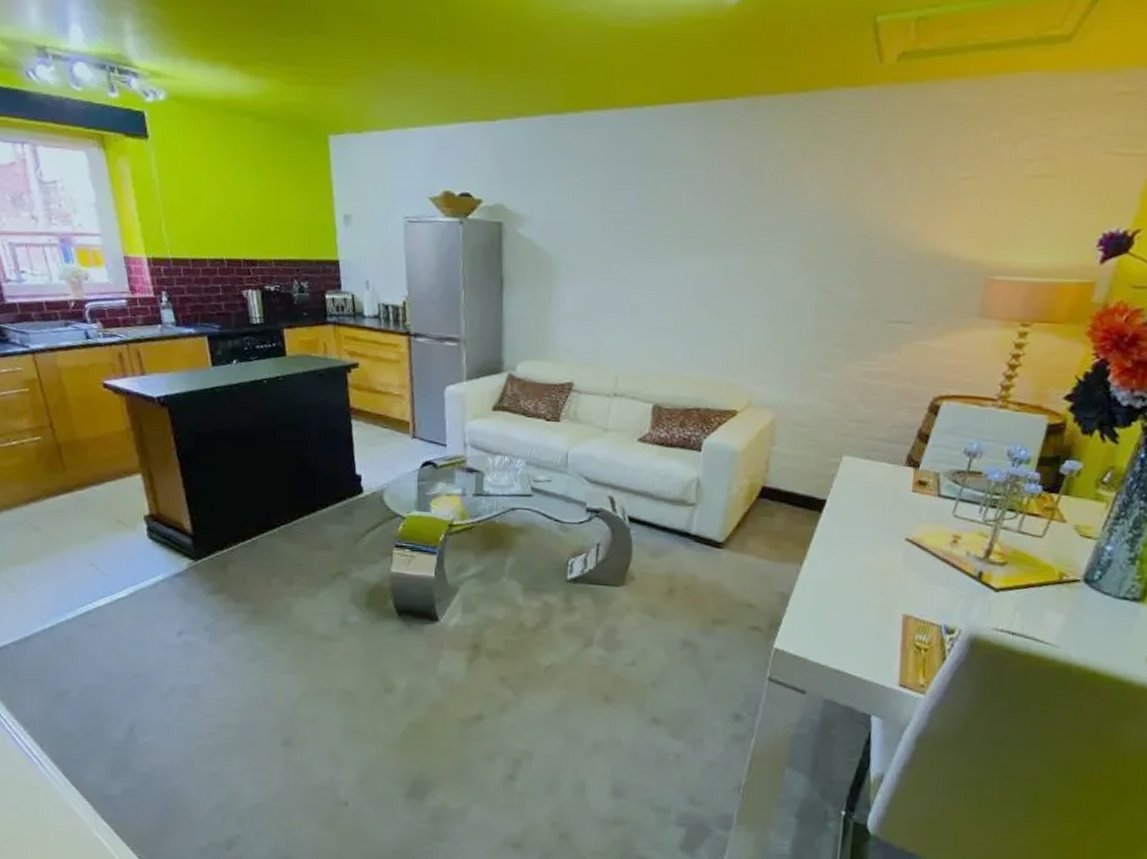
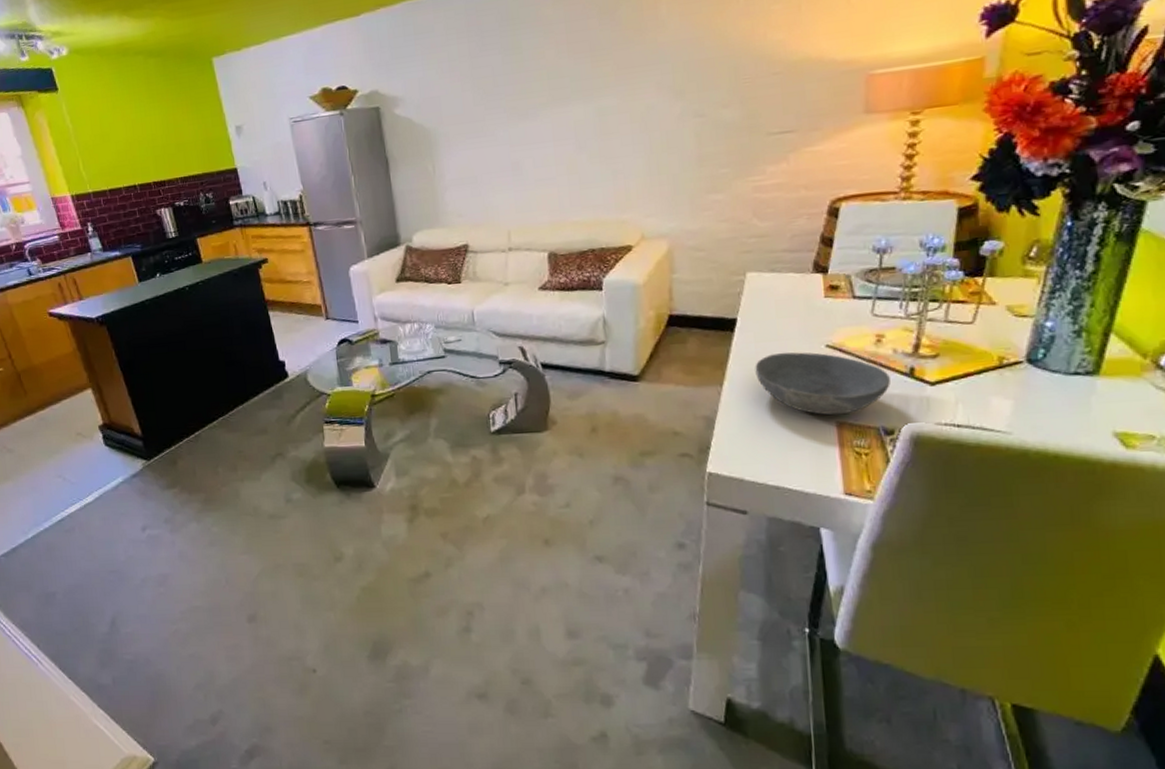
bowl: none [835,539,959,609] -> present [755,352,890,416]

